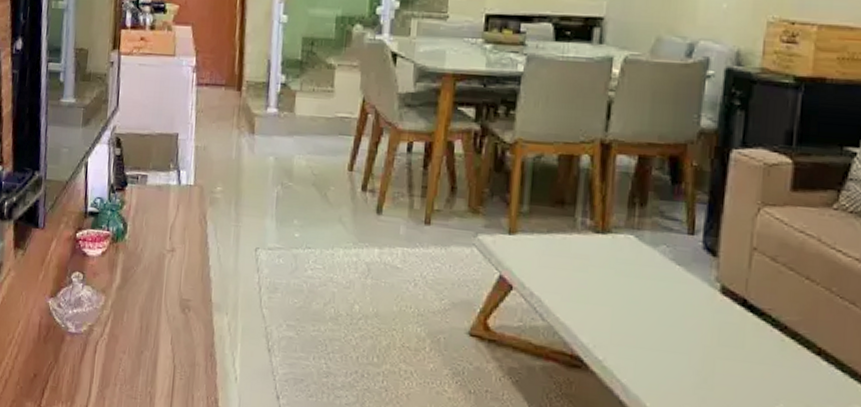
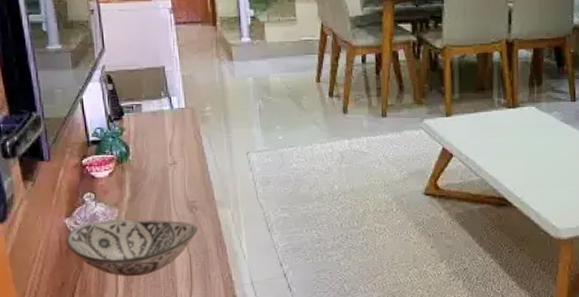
decorative bowl: none [46,307,188,381] -> present [66,219,198,277]

